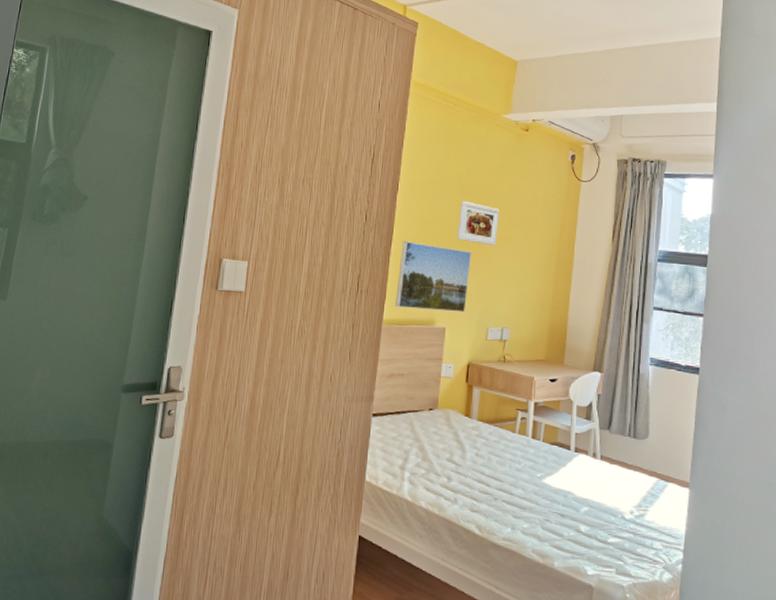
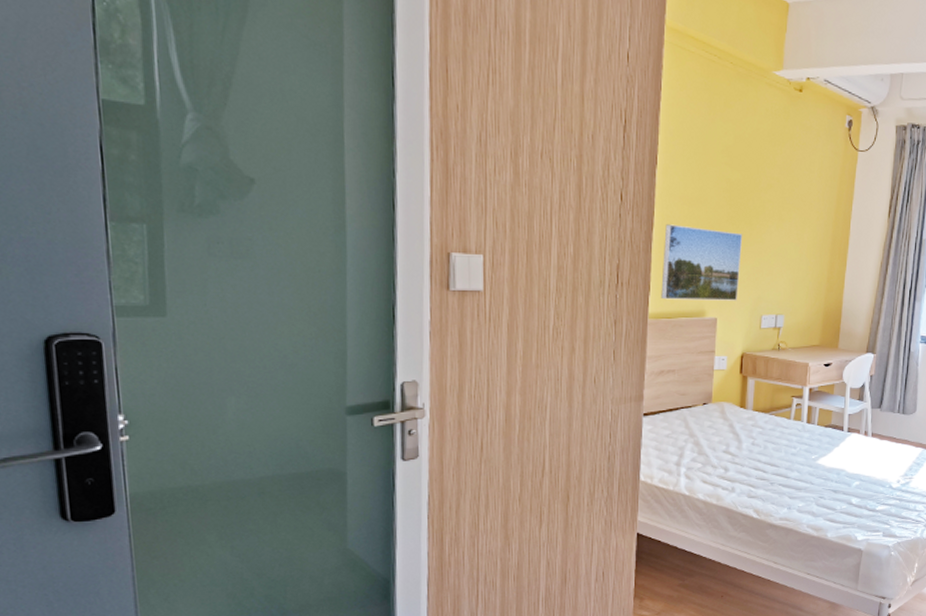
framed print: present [457,201,499,246] -> none [726,176,772,227]

